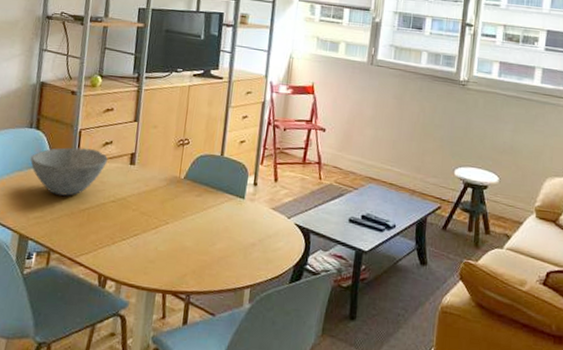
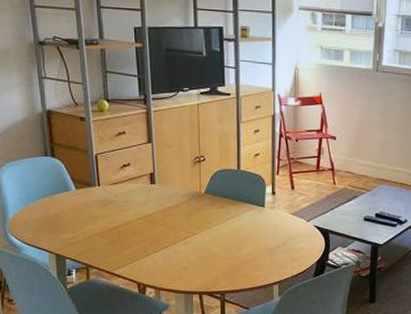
bowl: present [30,147,108,196] -> none [52,172,129,217]

